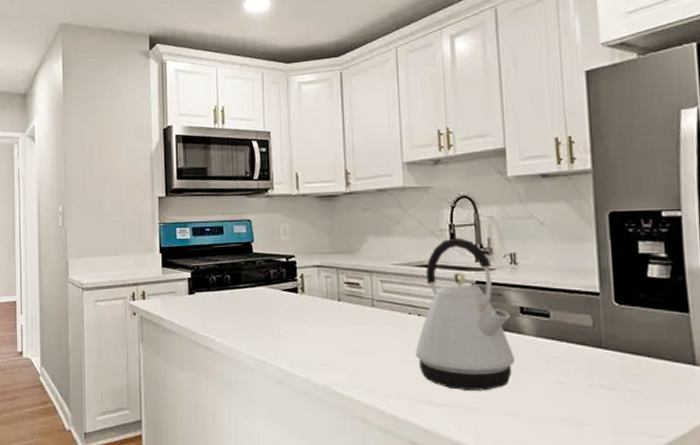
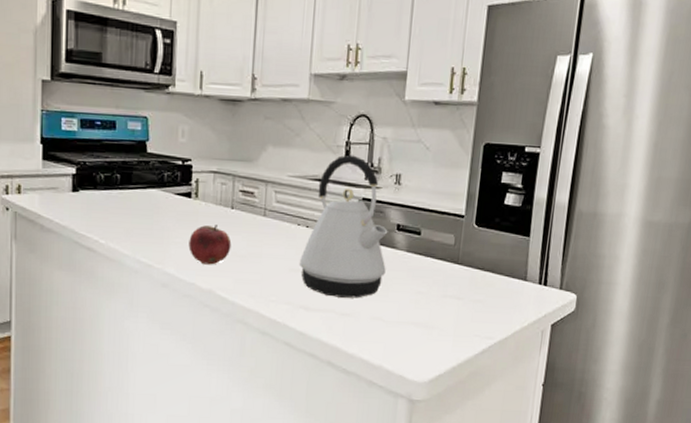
fruit: none [299,318,342,359] -> present [188,225,232,265]

